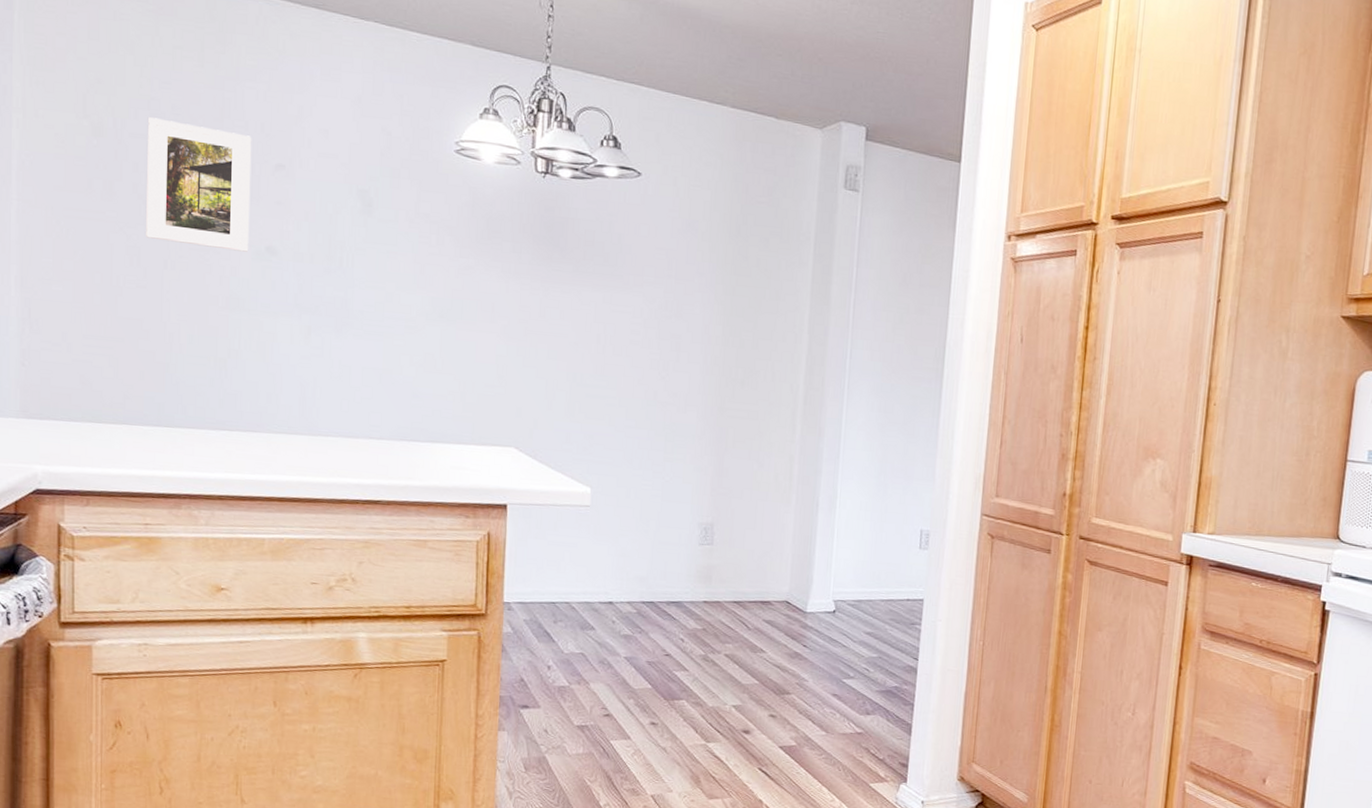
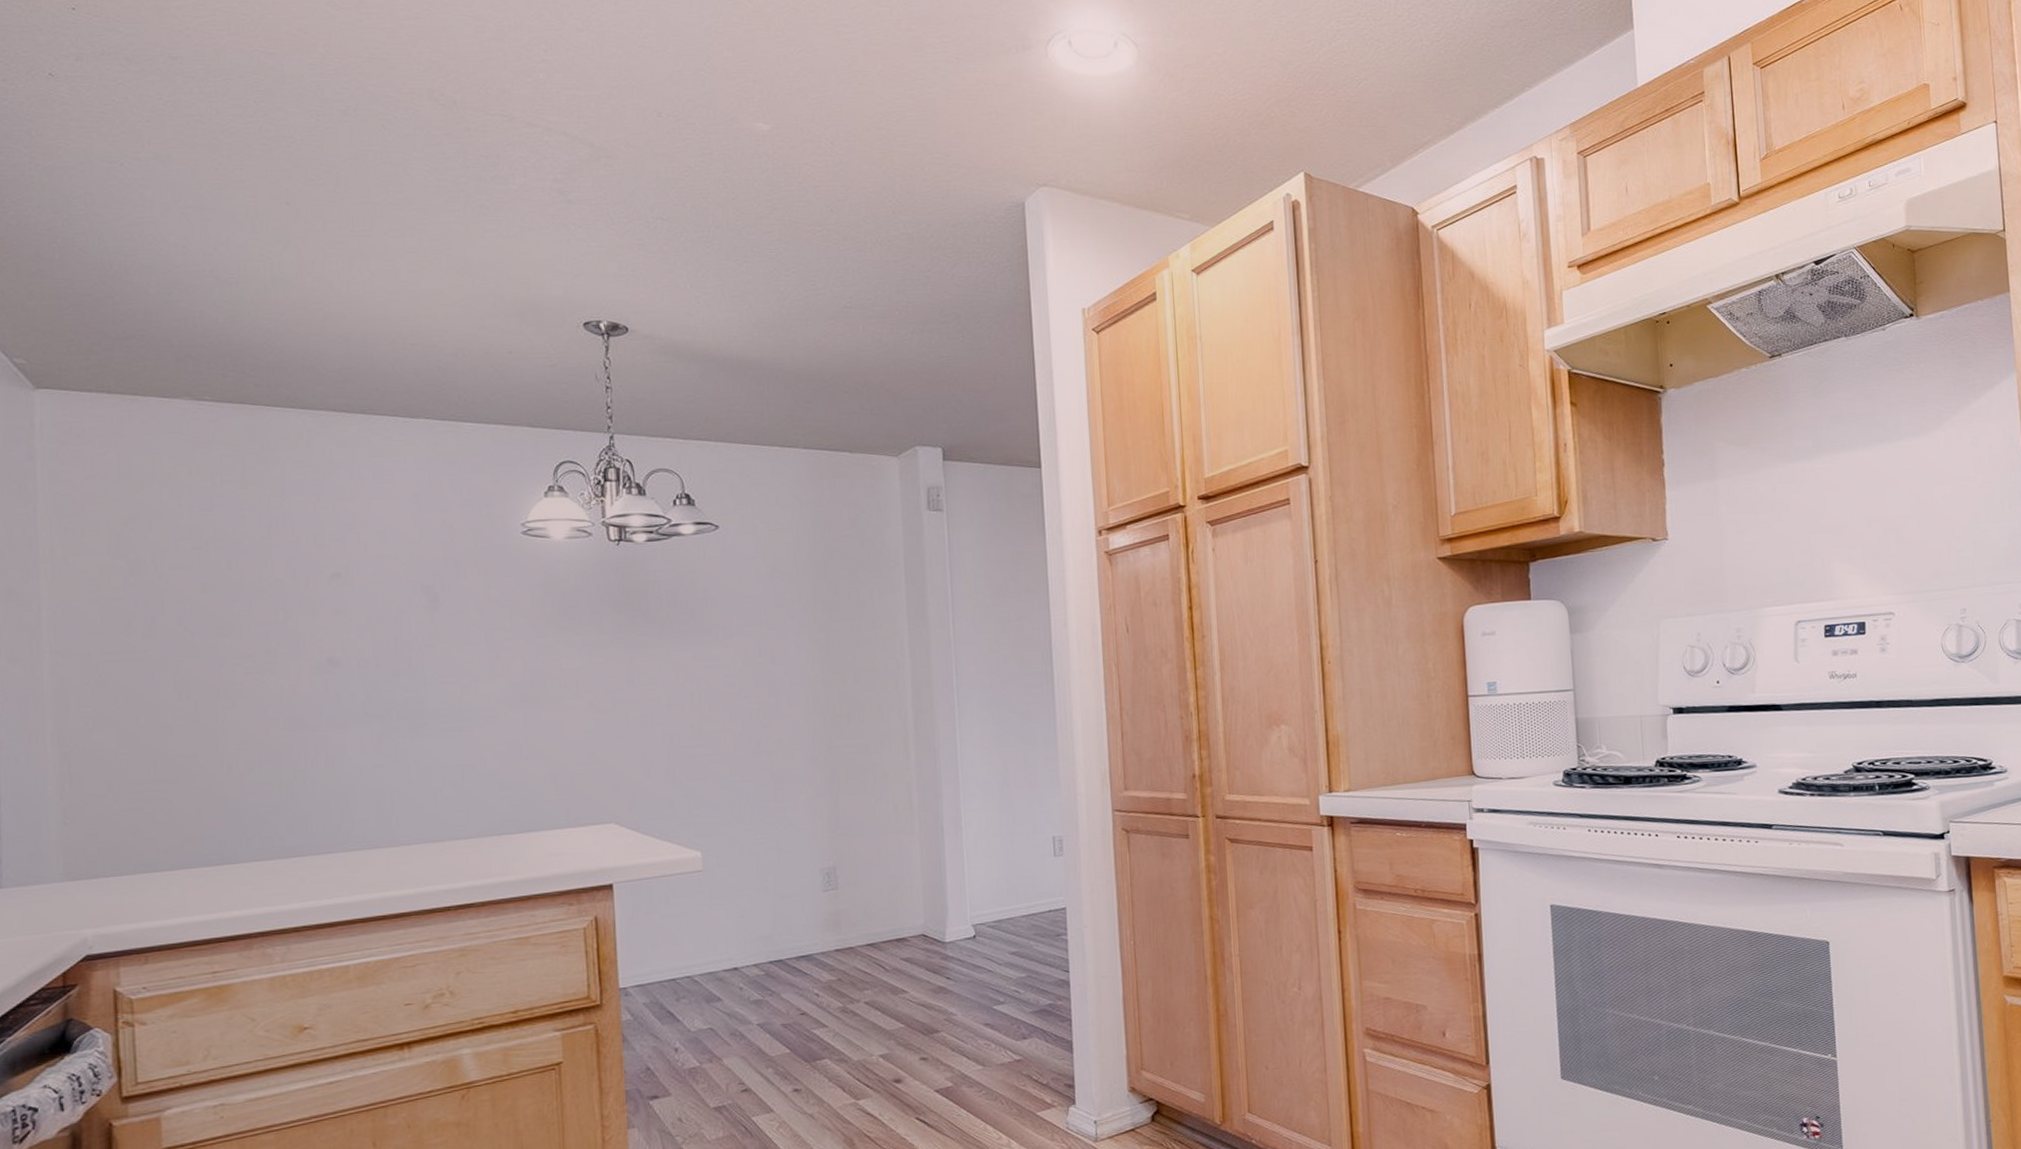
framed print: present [145,117,252,252] -> none [188,546,309,670]

